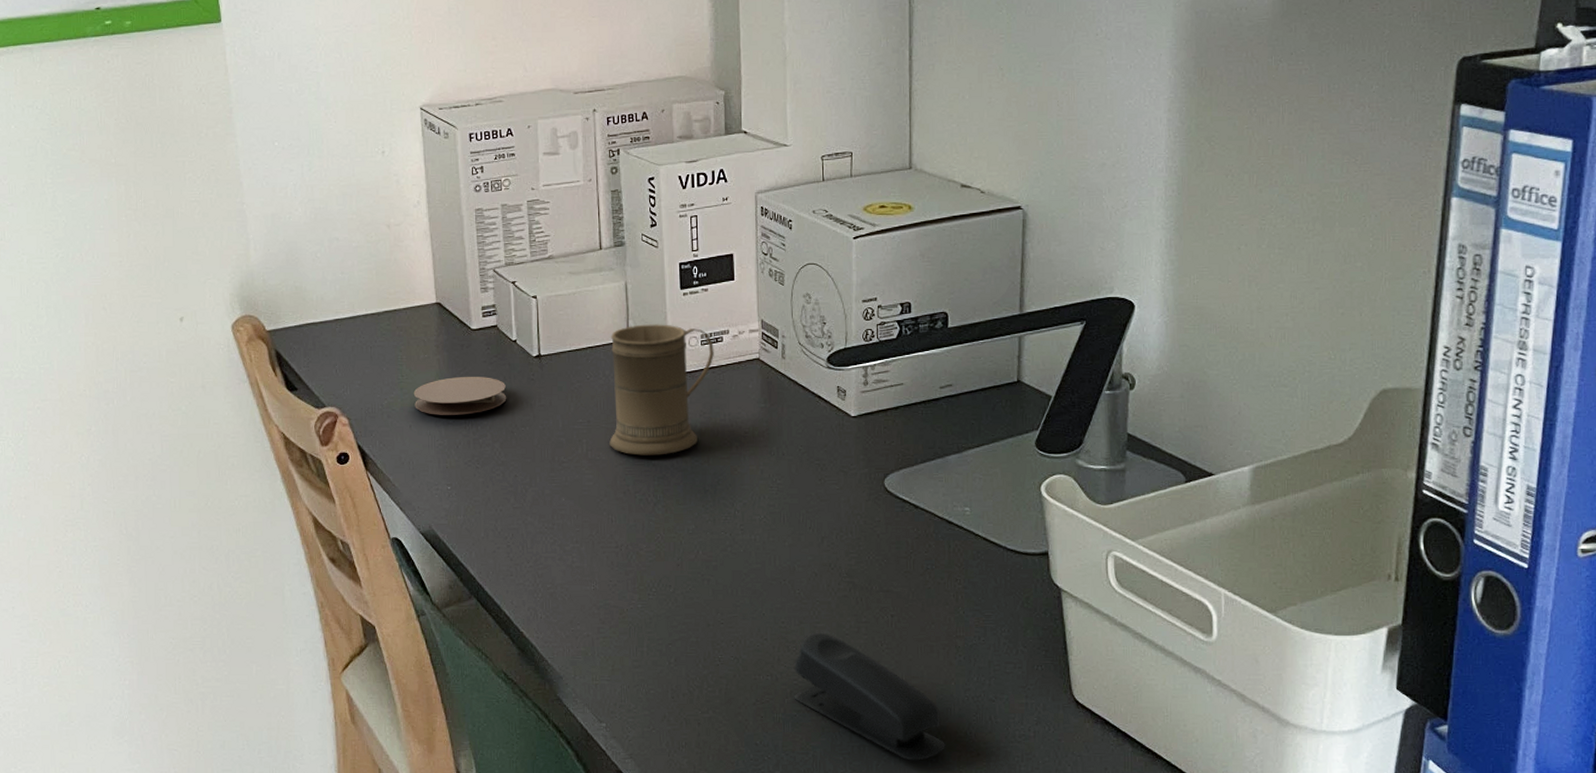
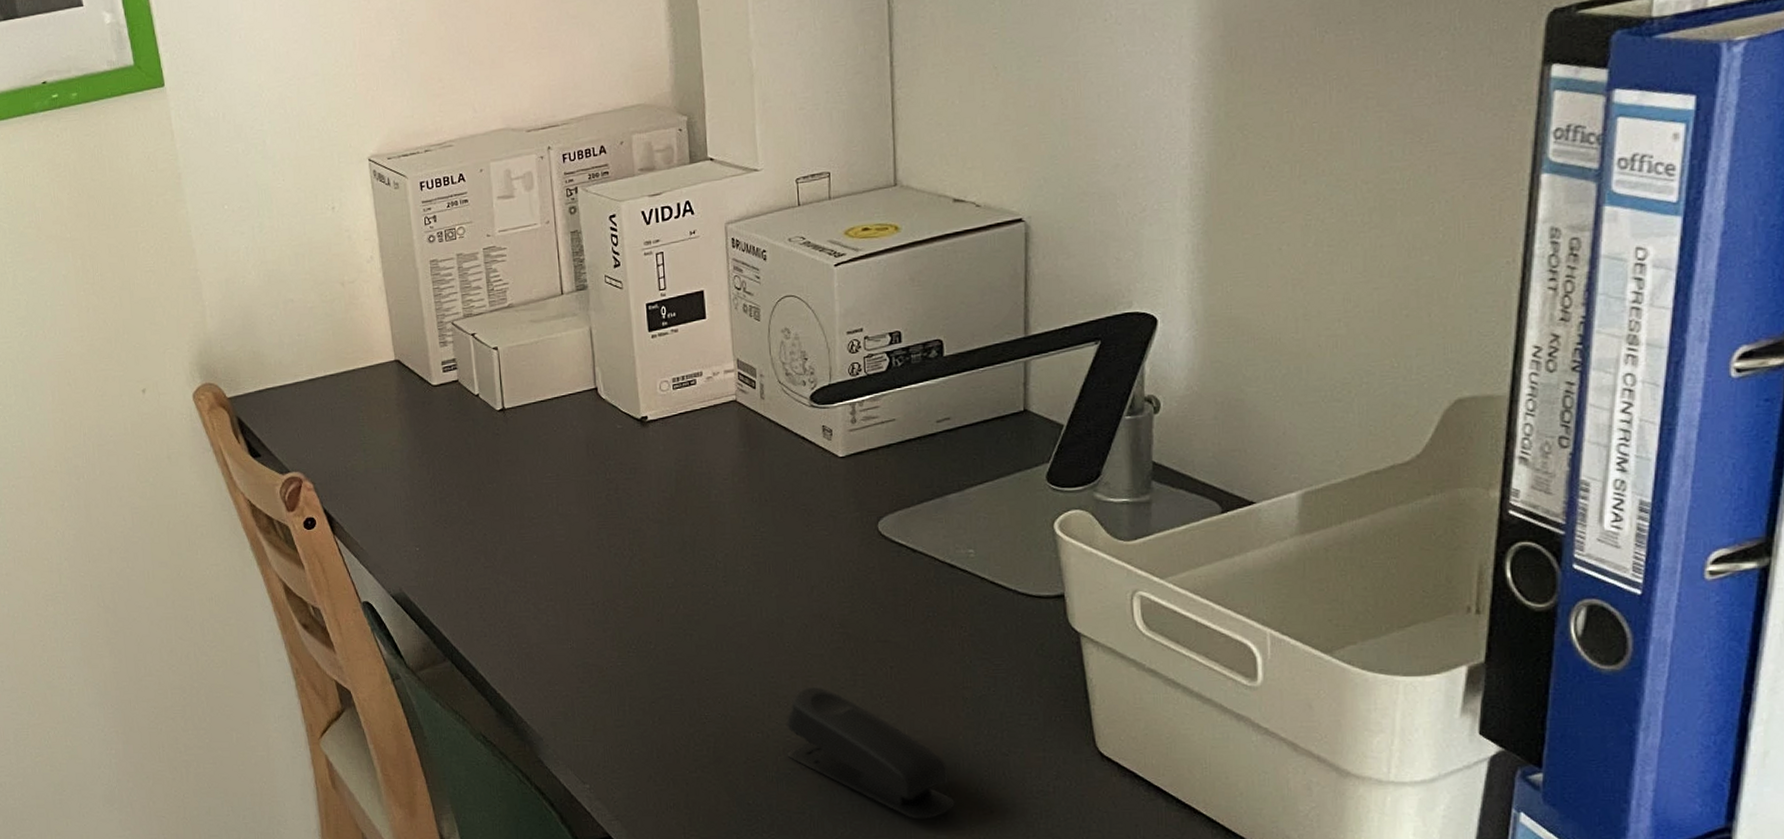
coaster: present [413,376,507,415] -> none [376,434,472,476]
mug: present [609,324,714,456] -> none [577,369,688,508]

